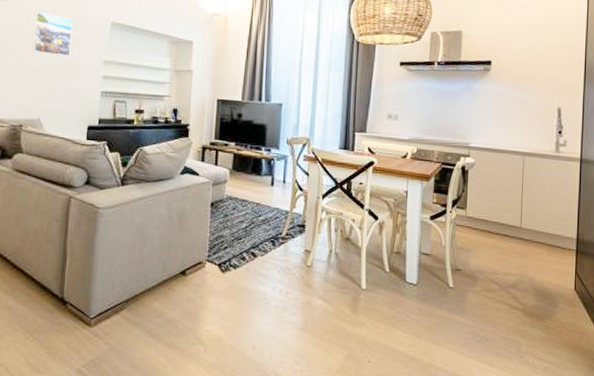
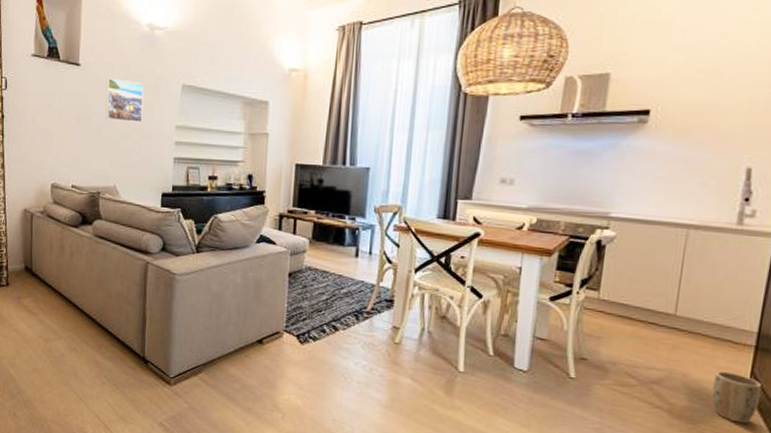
plant pot: none [551,272,584,316] -> present [712,371,763,424]

